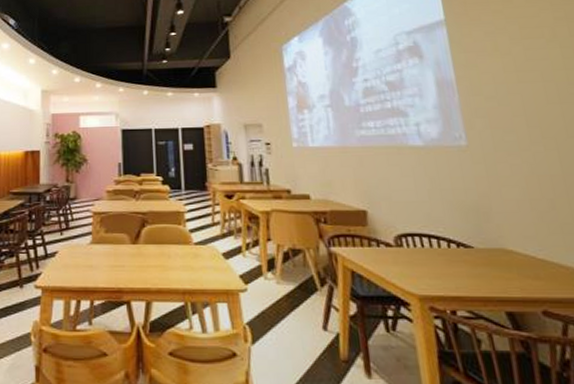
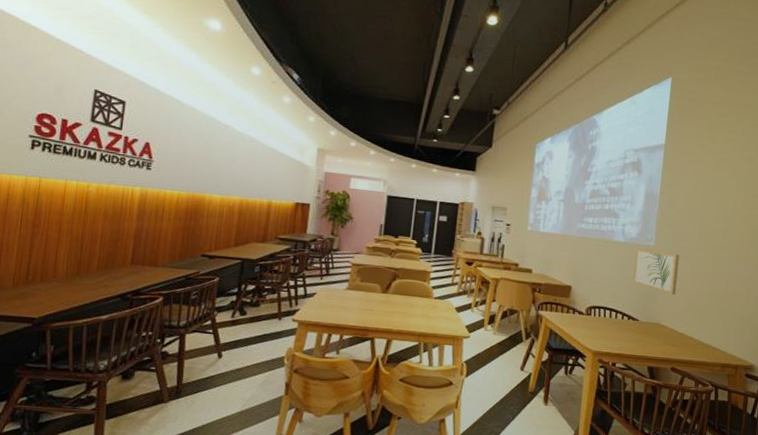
wall art: none [442,151,517,207] -> present [632,248,680,295]

